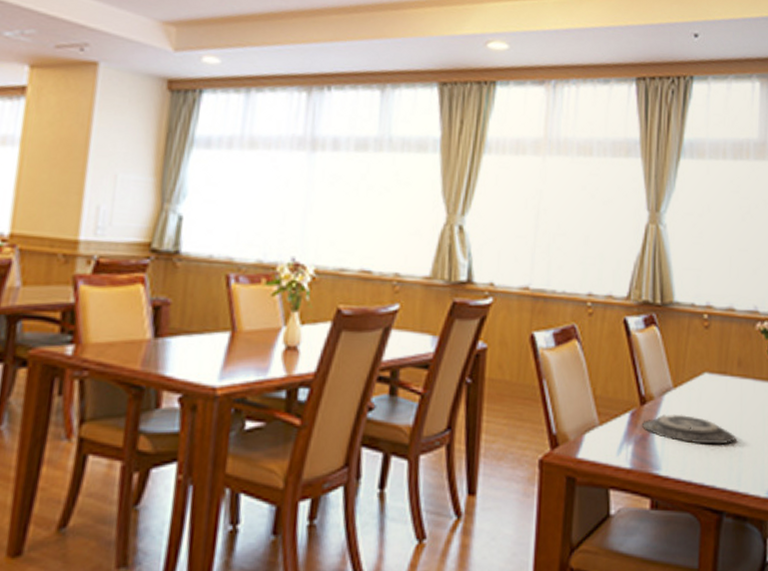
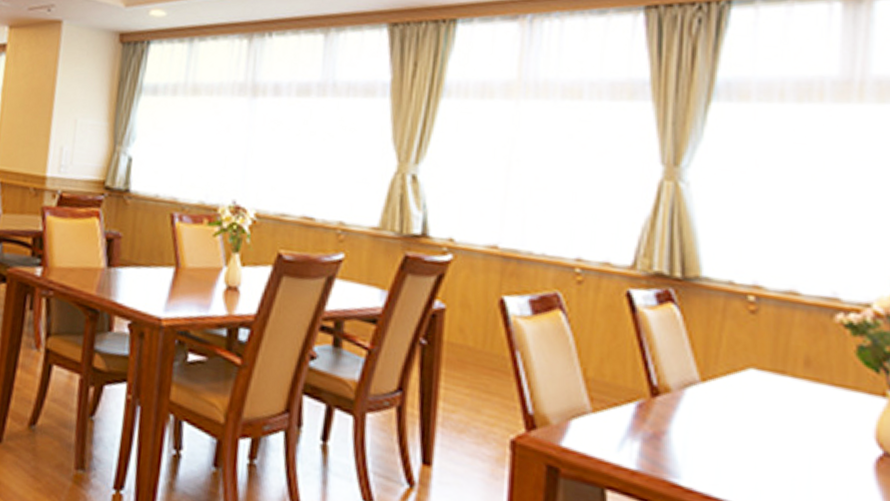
plate: present [641,414,736,443] -> none [652,412,802,463]

